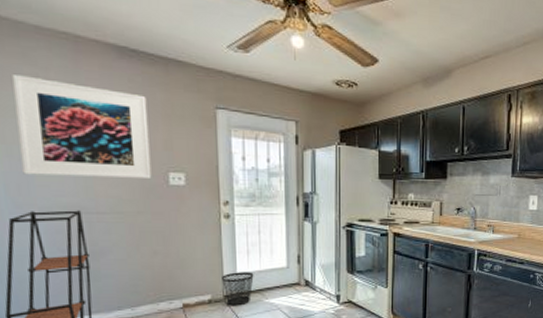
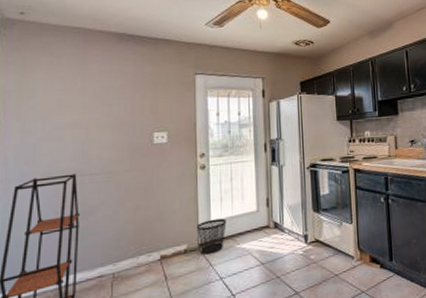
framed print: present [12,75,152,178] -> none [31,64,139,146]

